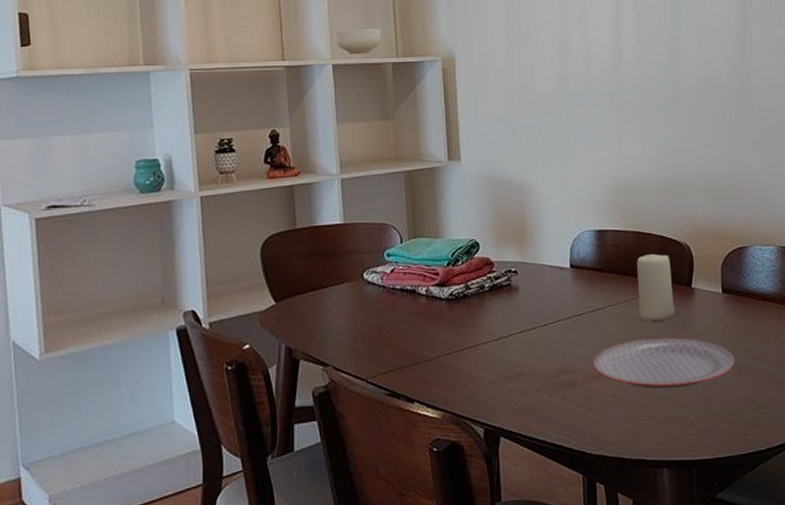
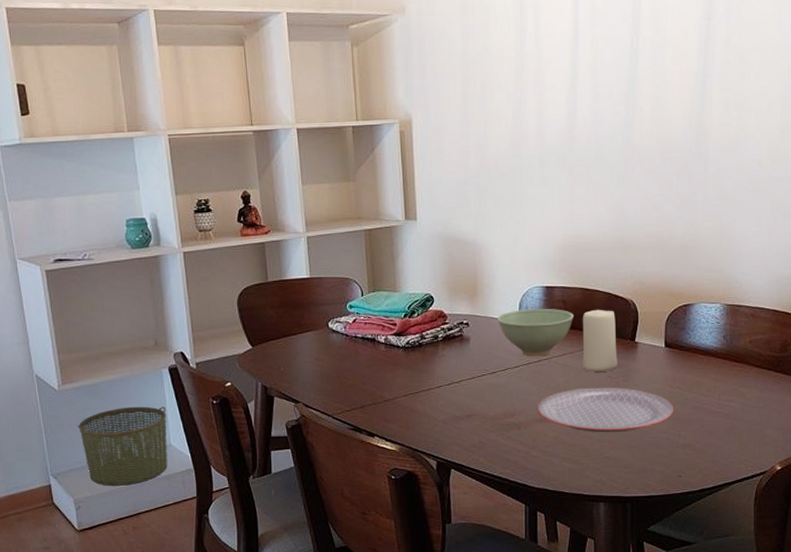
basket: none [60,376,170,476] -> present [77,406,168,486]
bowl: present [333,28,383,54] -> none [296,92,344,118]
bowl: none [547,253,627,307] -> present [497,308,574,357]

